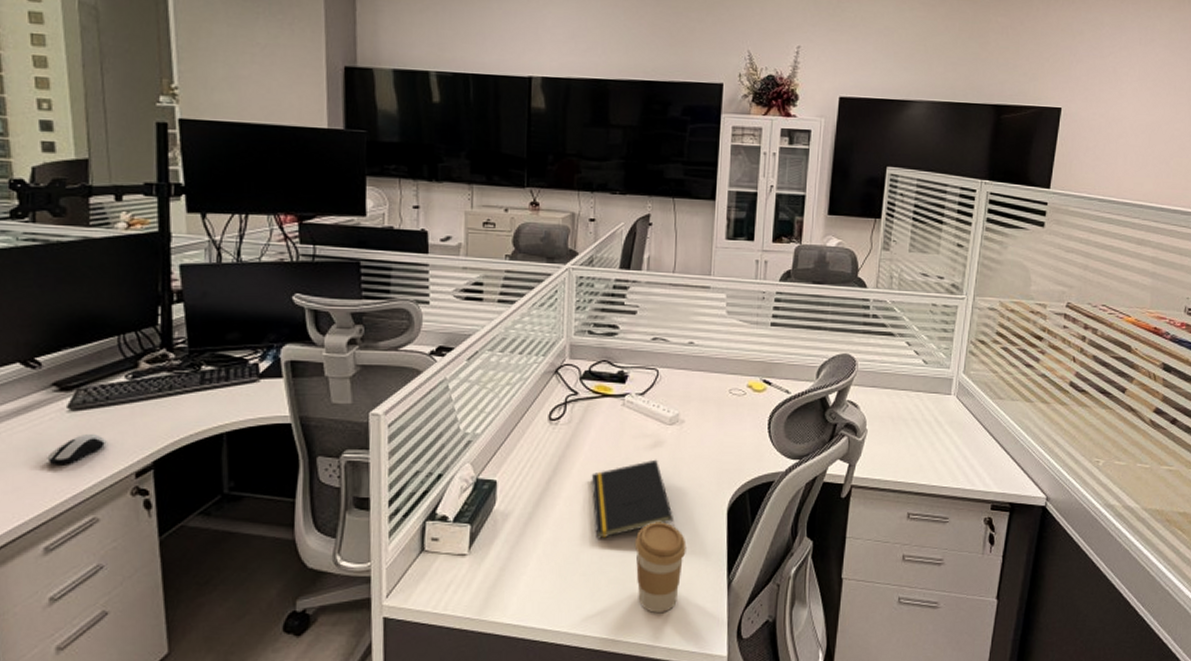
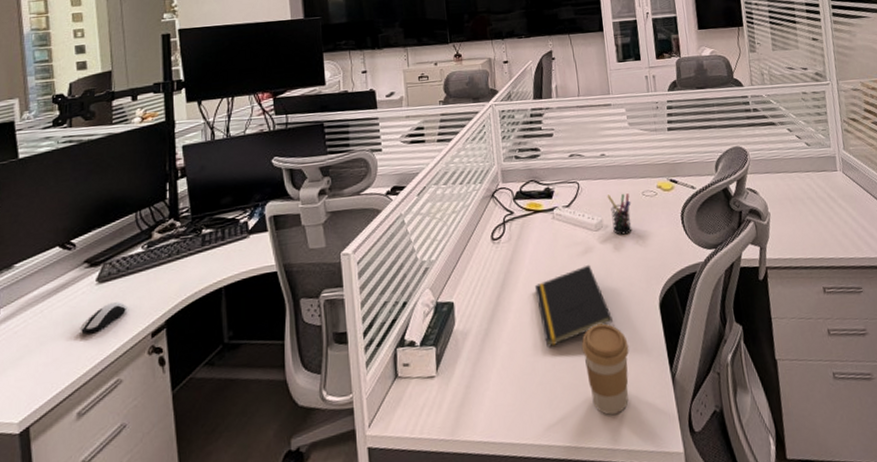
pen holder: none [688,387,715,433] -> present [607,193,632,235]

